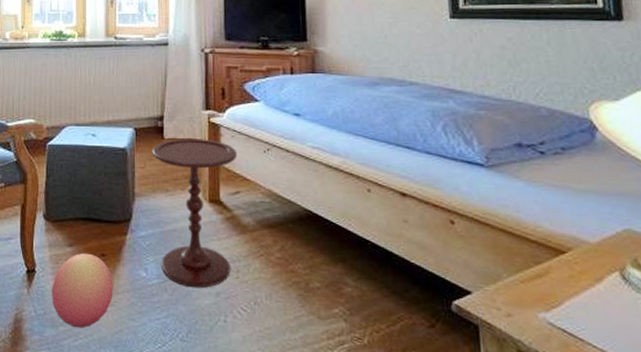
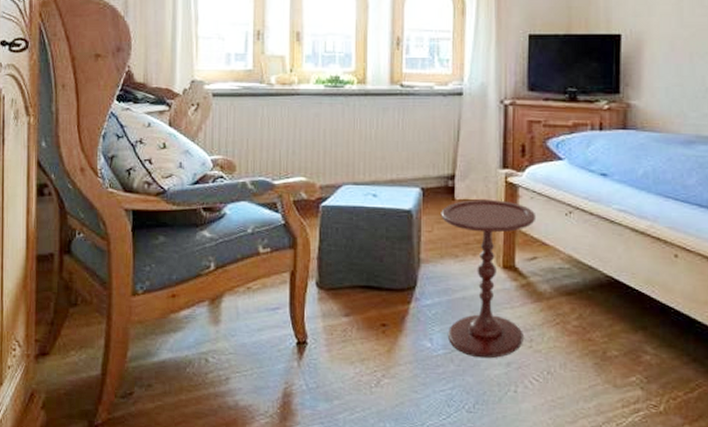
ball: present [52,253,113,329] -> none [326,323,395,402]

